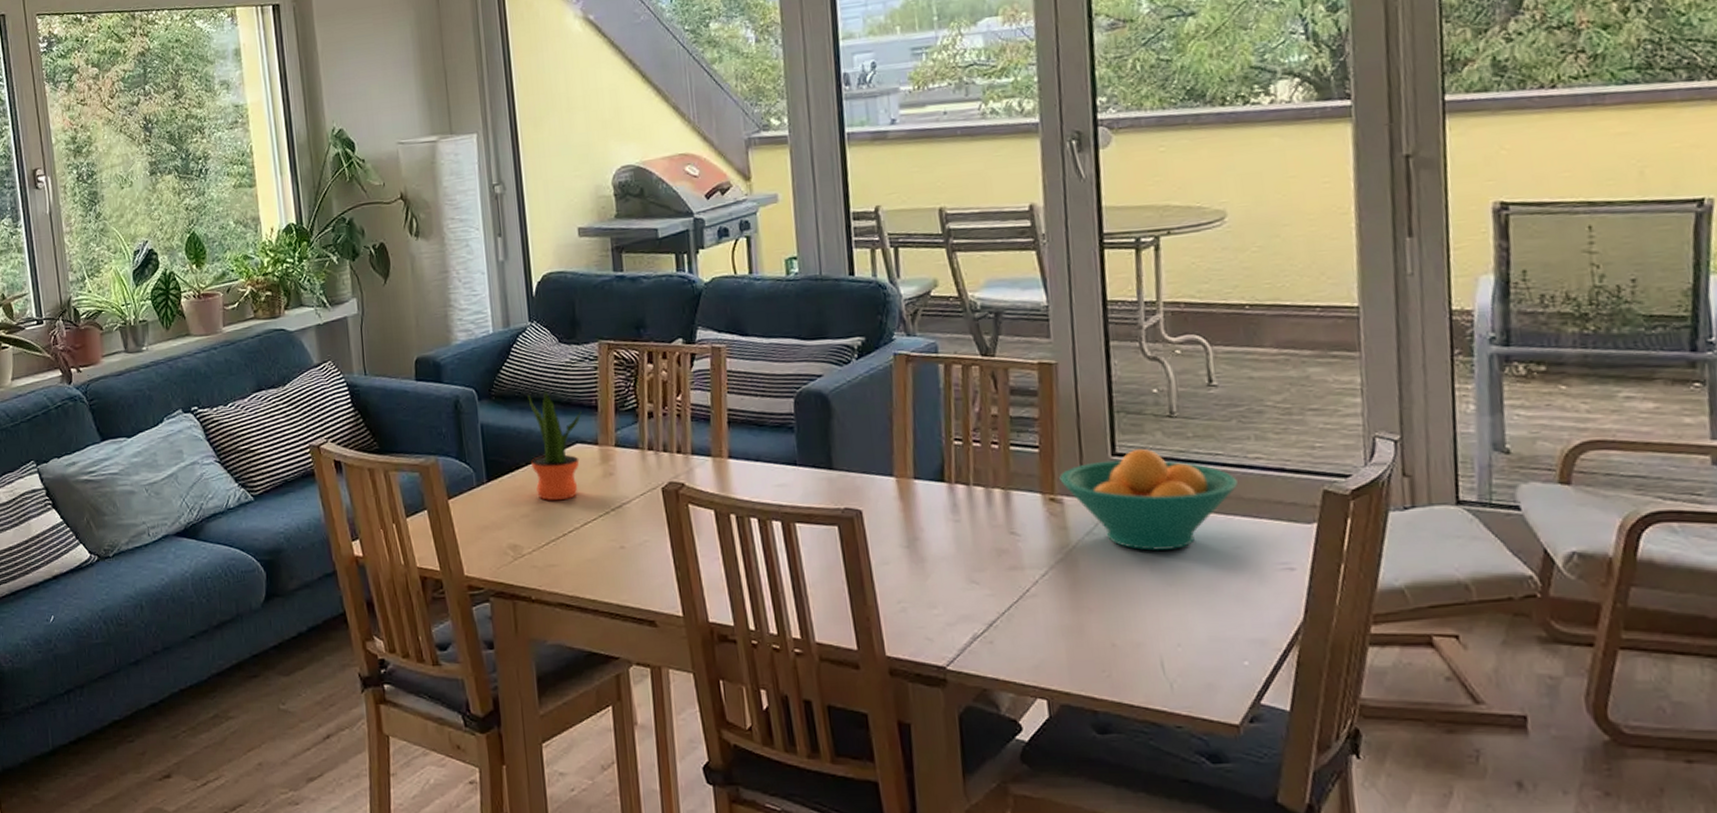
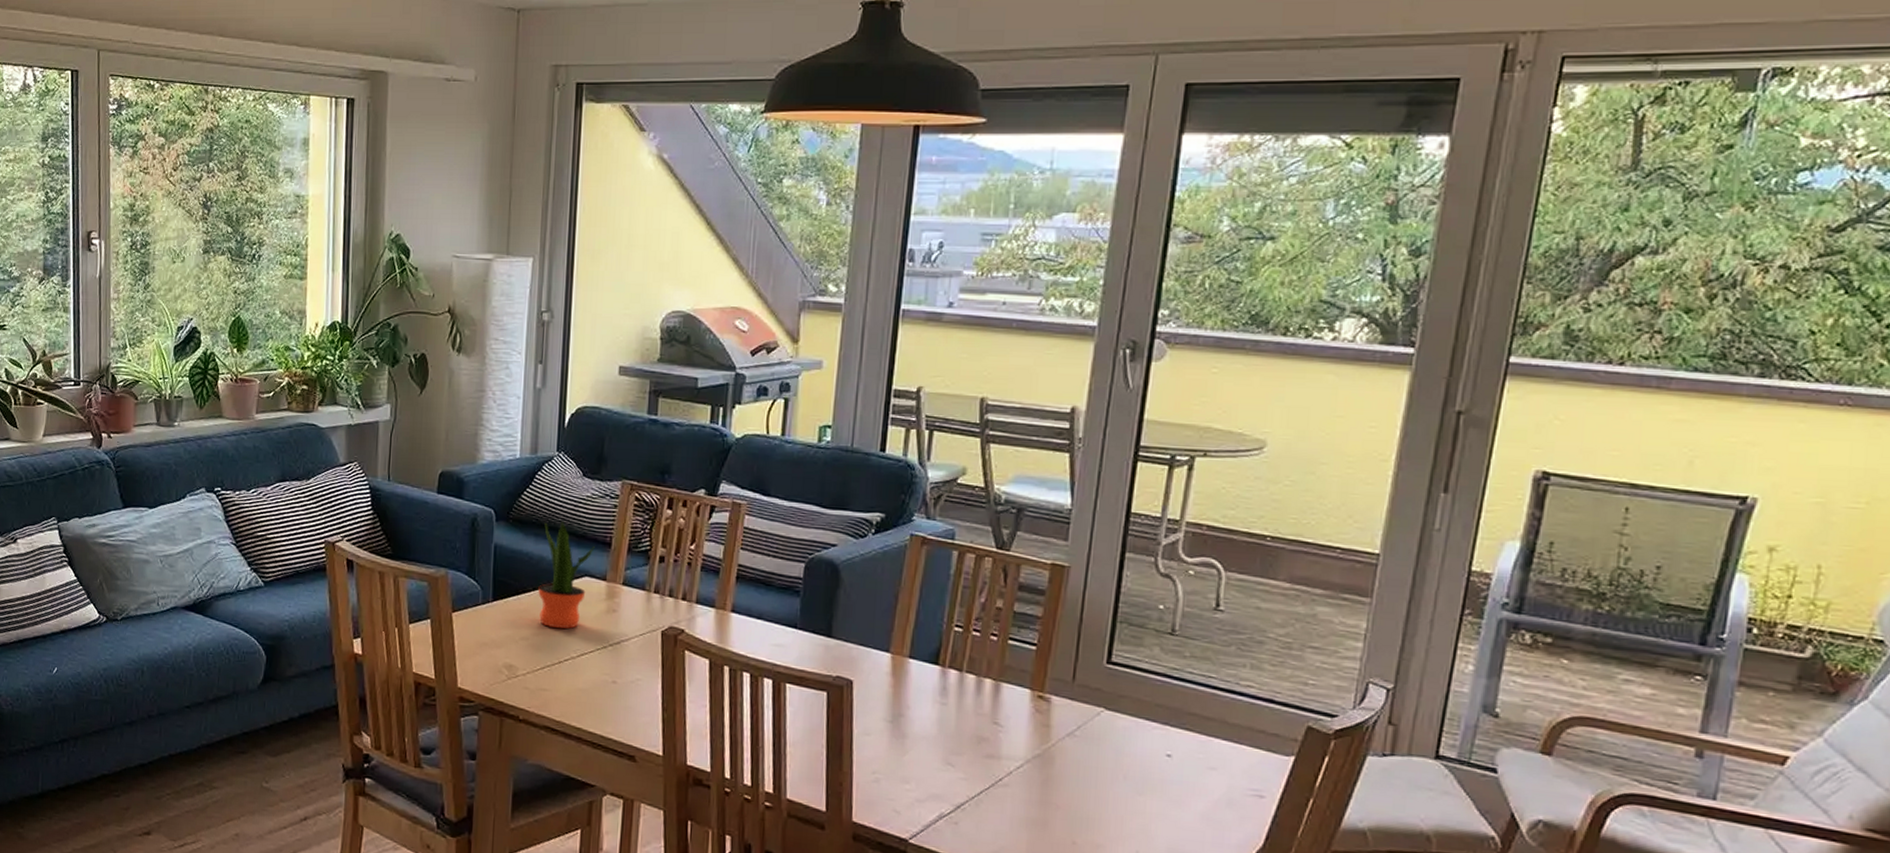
fruit bowl: present [1059,448,1238,551] -> none [1051,660,1225,762]

